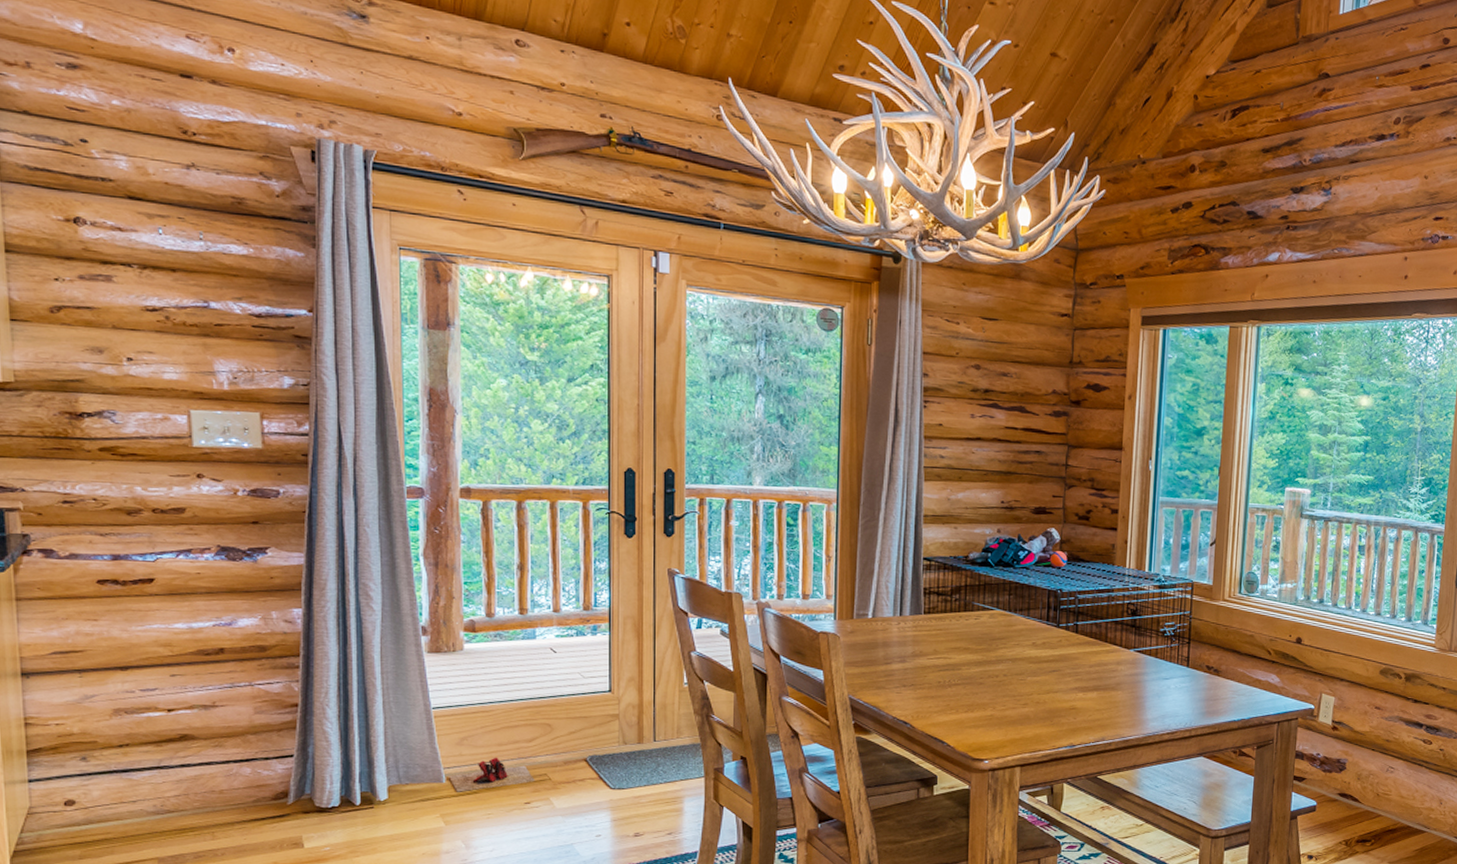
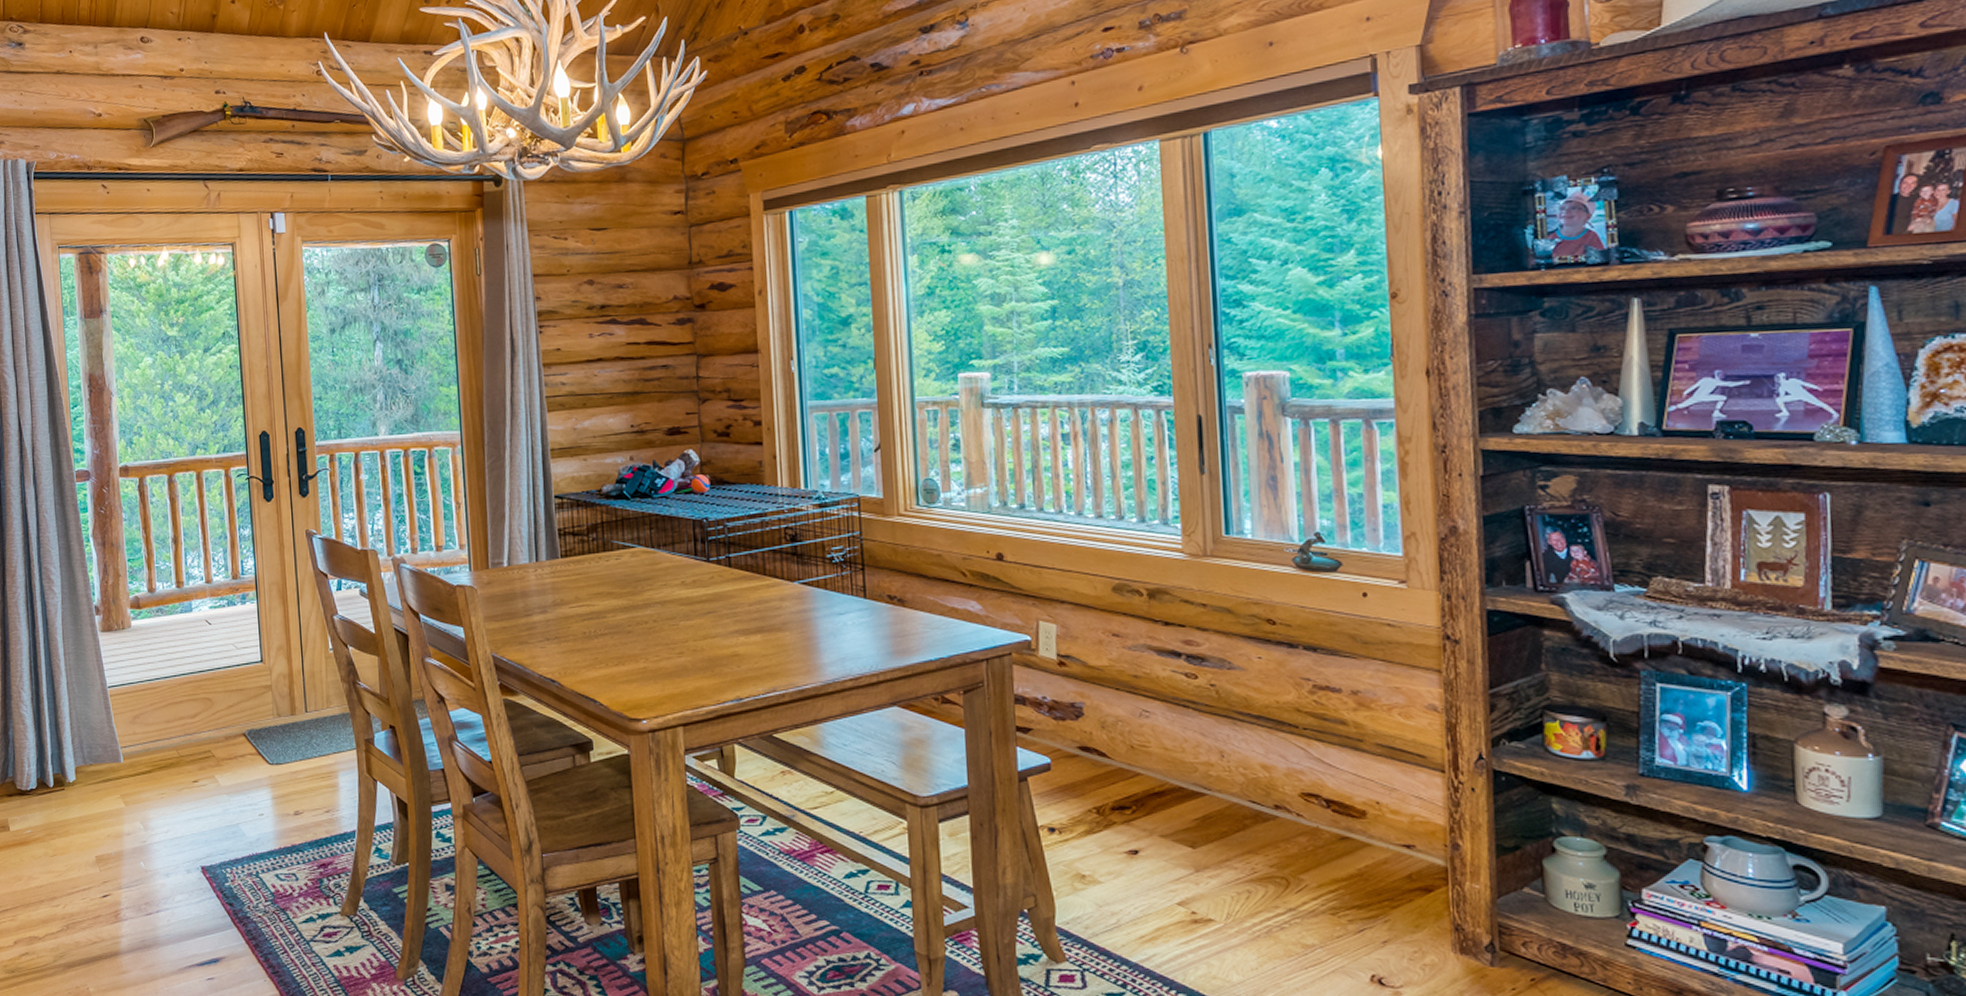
slippers: present [449,757,535,792] -> none [126,734,201,772]

